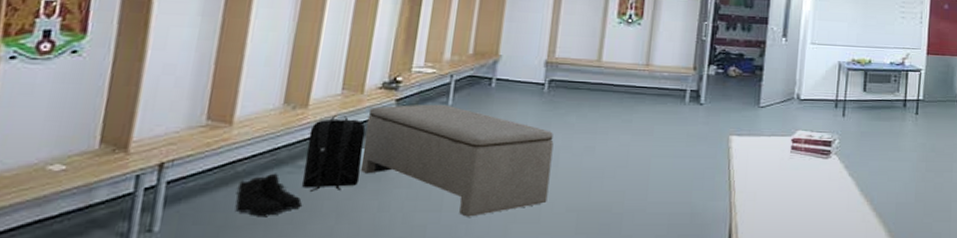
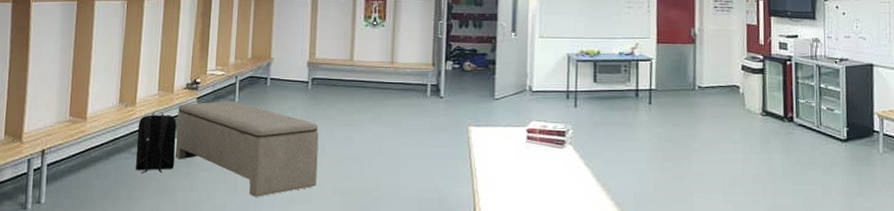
boots: present [235,173,303,216] -> none [92,158,137,193]

